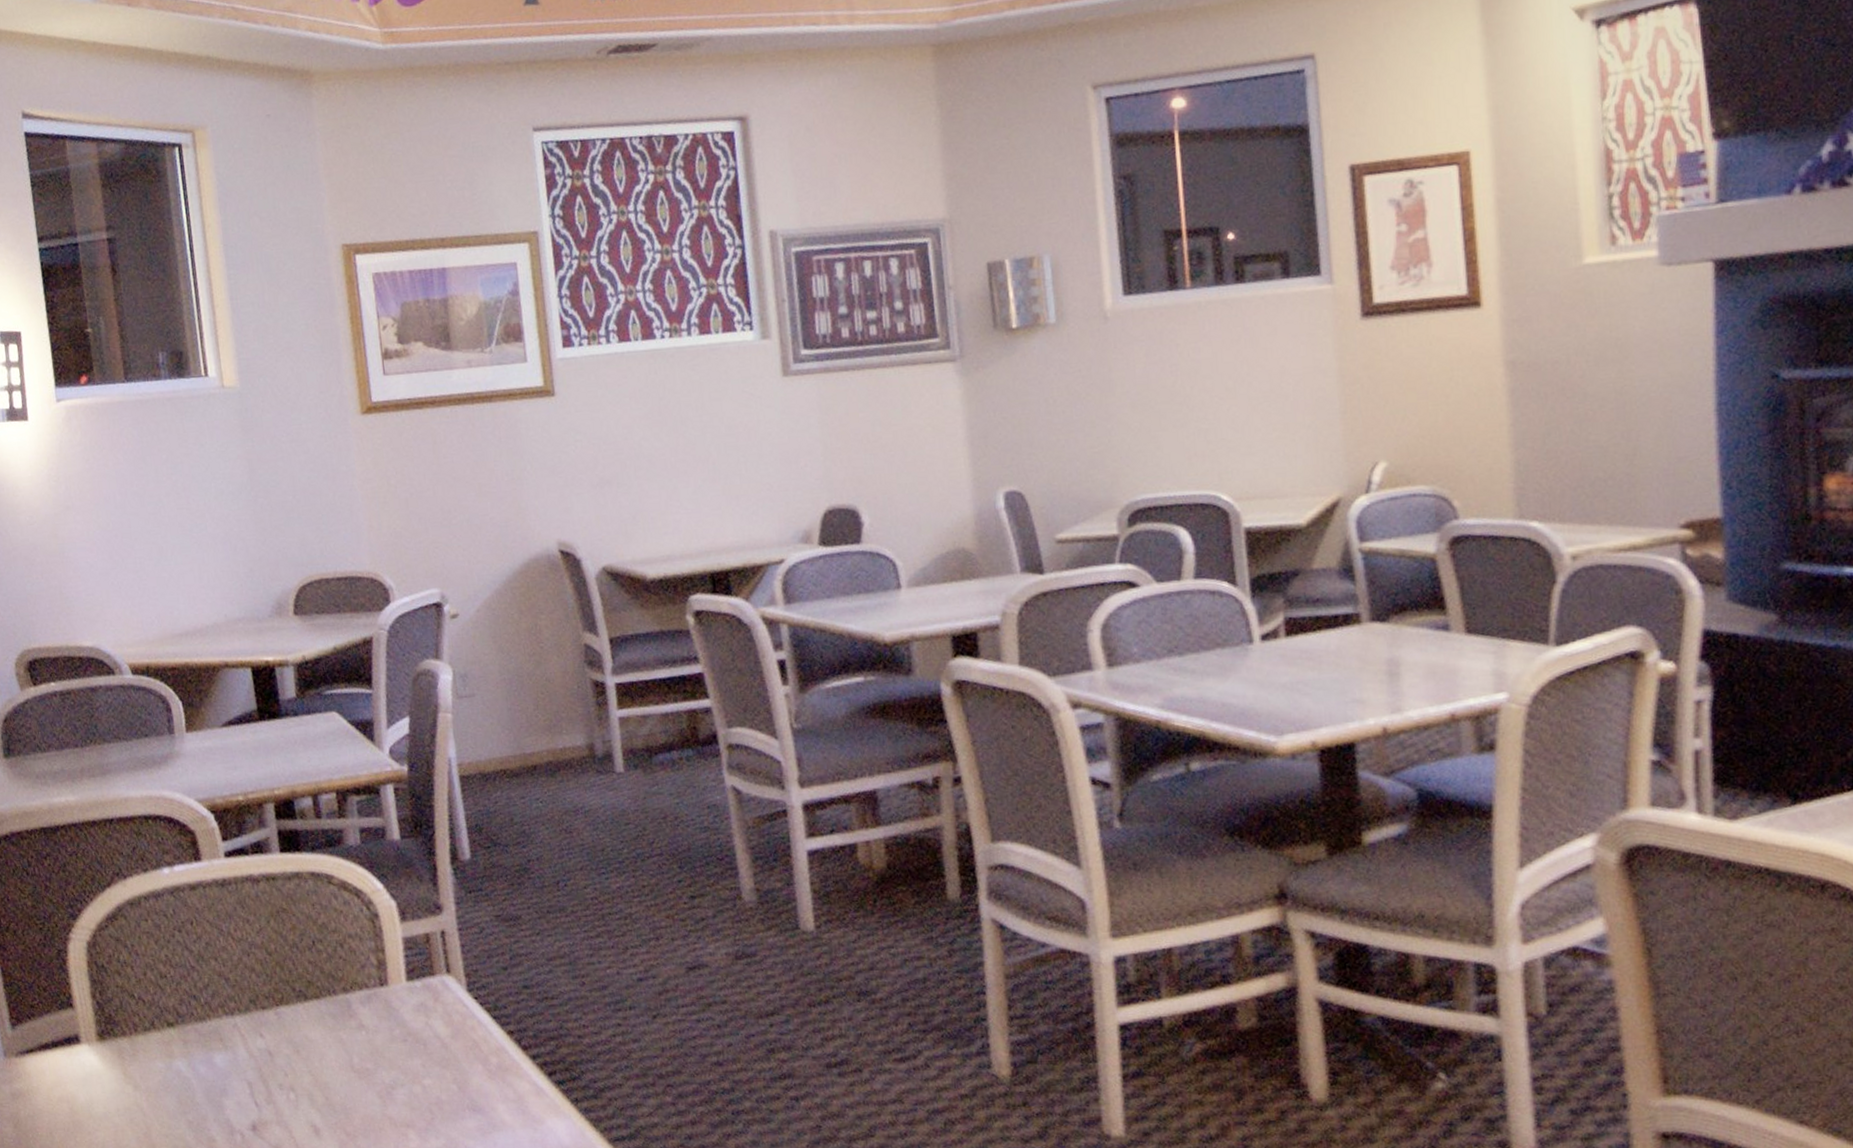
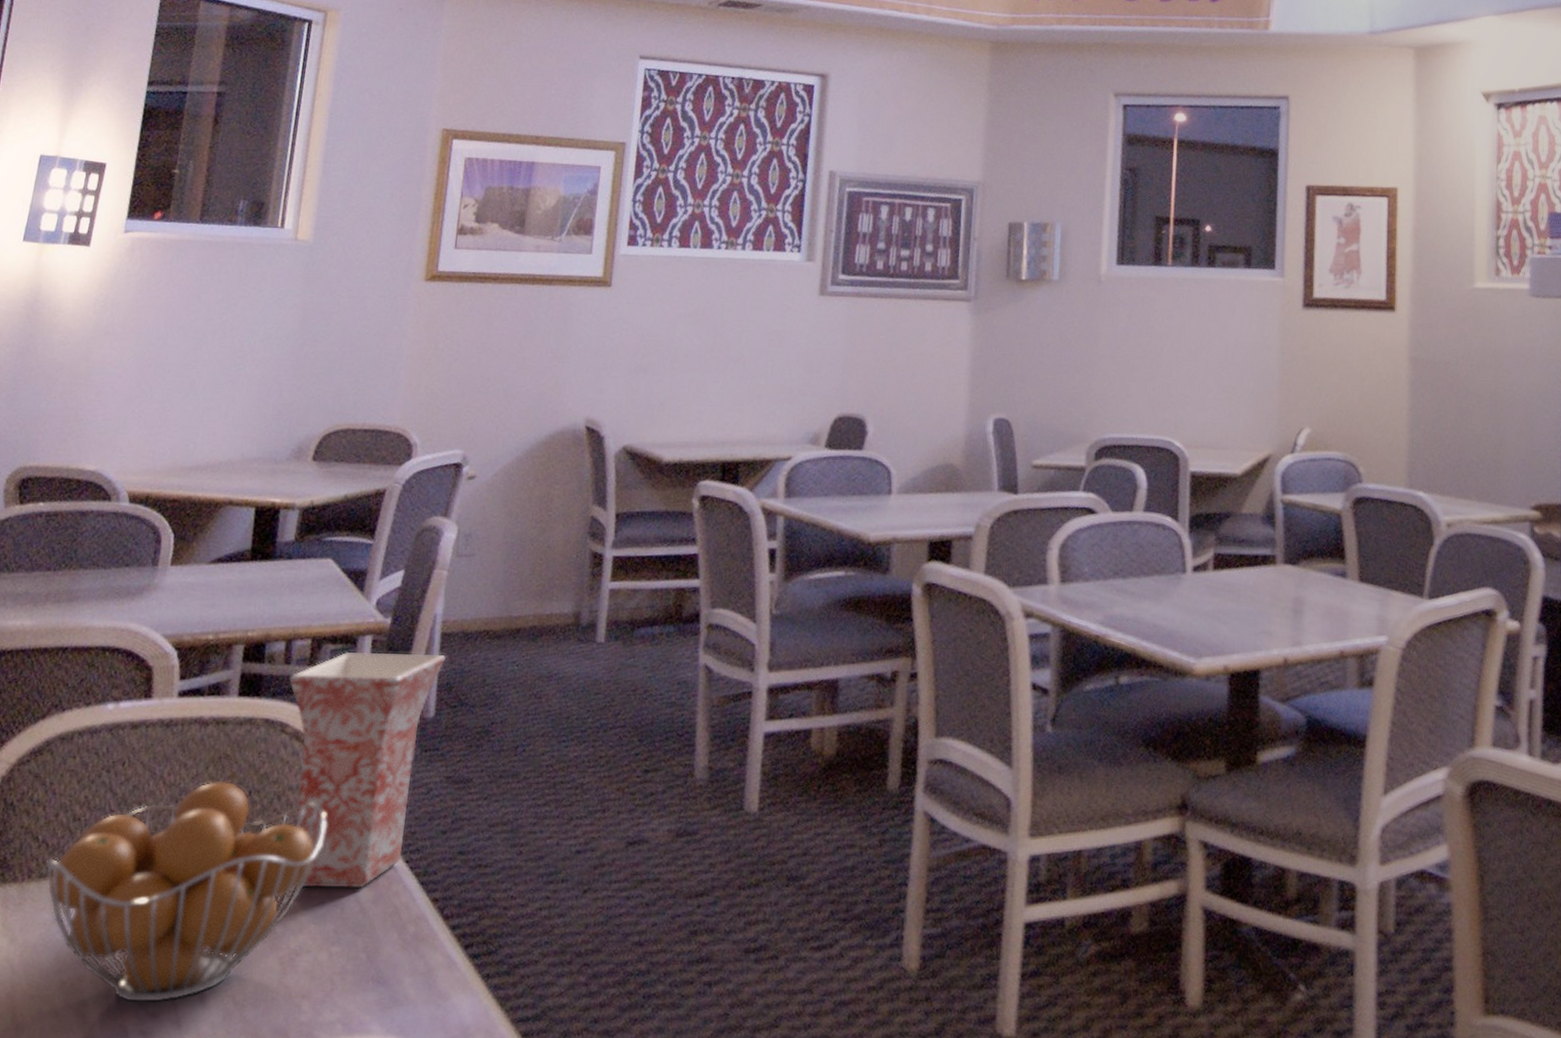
fruit basket: none [147,933,392,1137] -> present [46,780,326,1002]
vase: none [323,798,470,1028] -> present [289,651,446,889]

